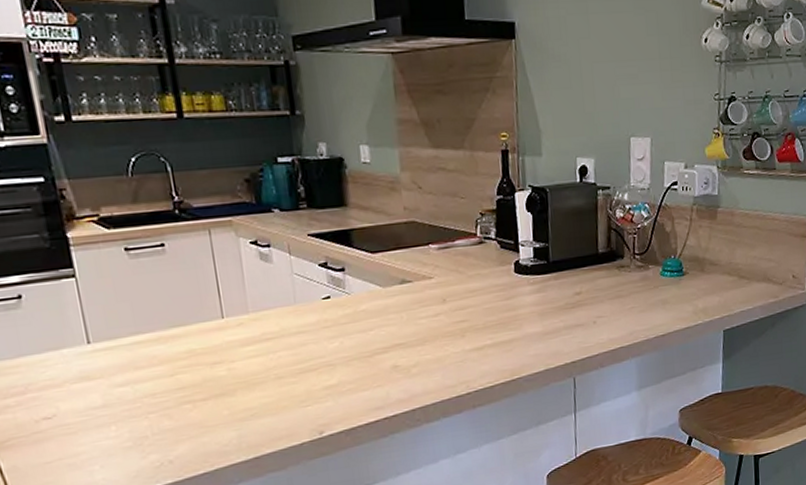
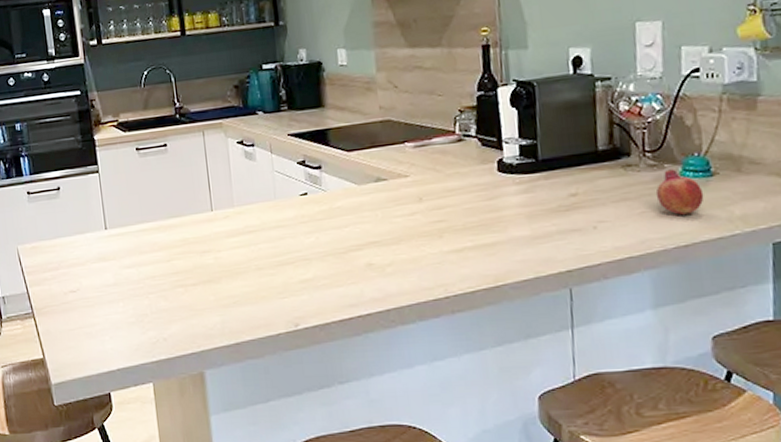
fruit: none [642,269,678,310] -> present [655,169,704,216]

